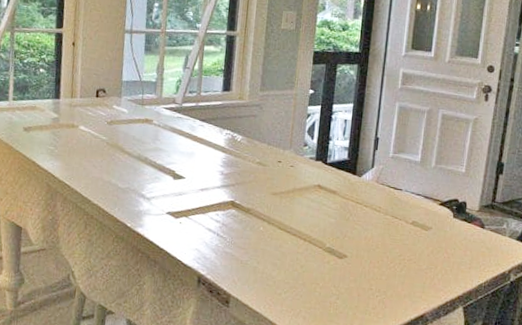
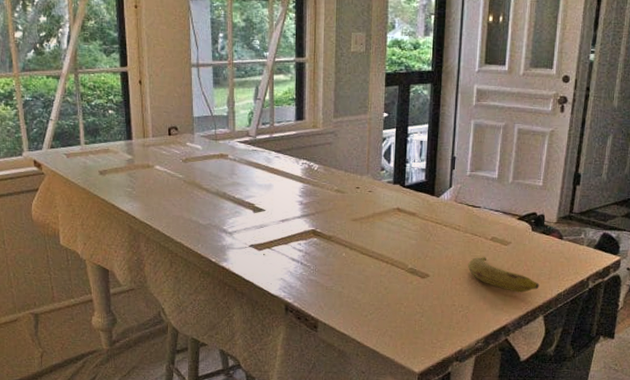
fruit: none [386,240,460,281] -> present [467,256,539,293]

